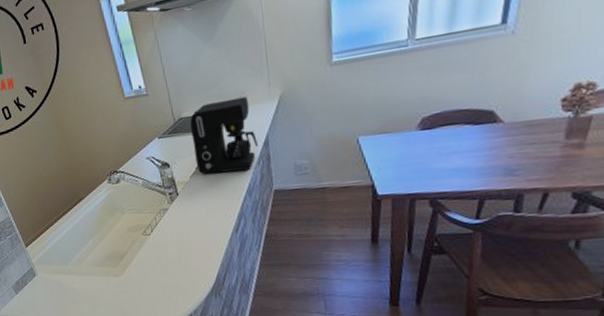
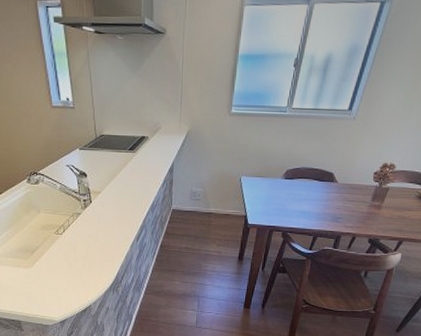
coffee maker: present [190,96,258,175] -> none [110,126,164,190]

